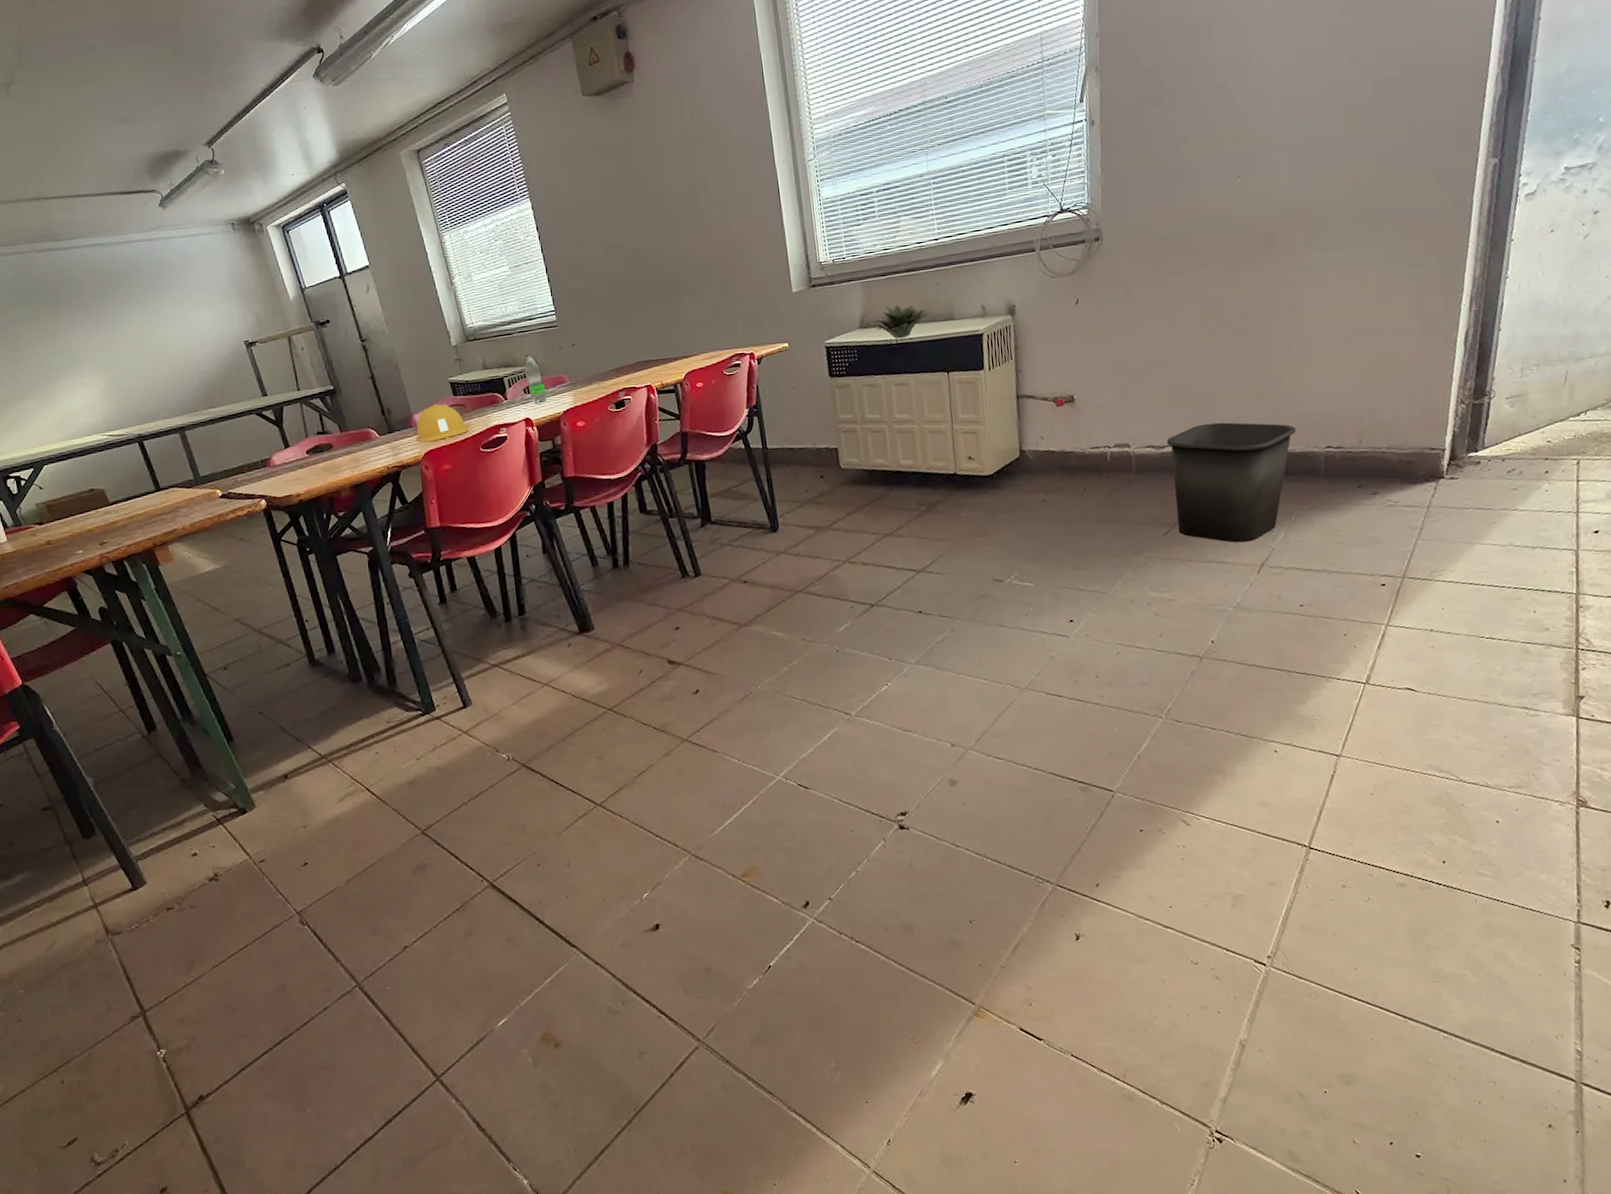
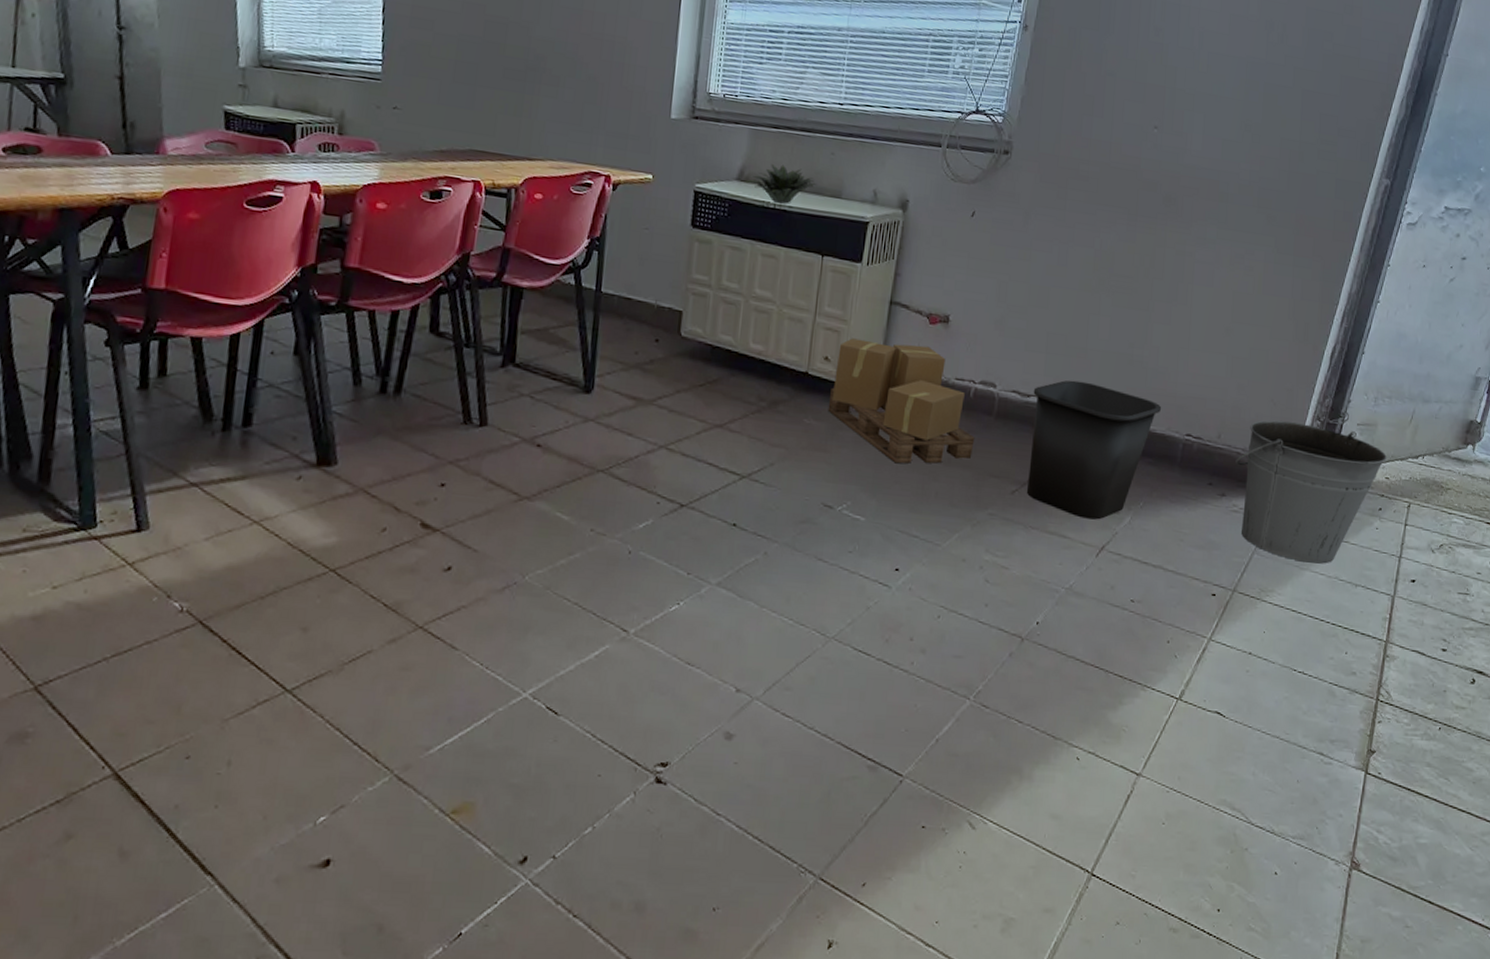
hard hat: present [416,404,470,443] -> none [160,132,236,181]
bottle: present [524,353,547,403] -> none [325,103,348,167]
cardboard boxes: none [979,426,1120,532] -> present [827,338,975,464]
bucket: none [1382,405,1545,538] -> present [1236,420,1387,564]

